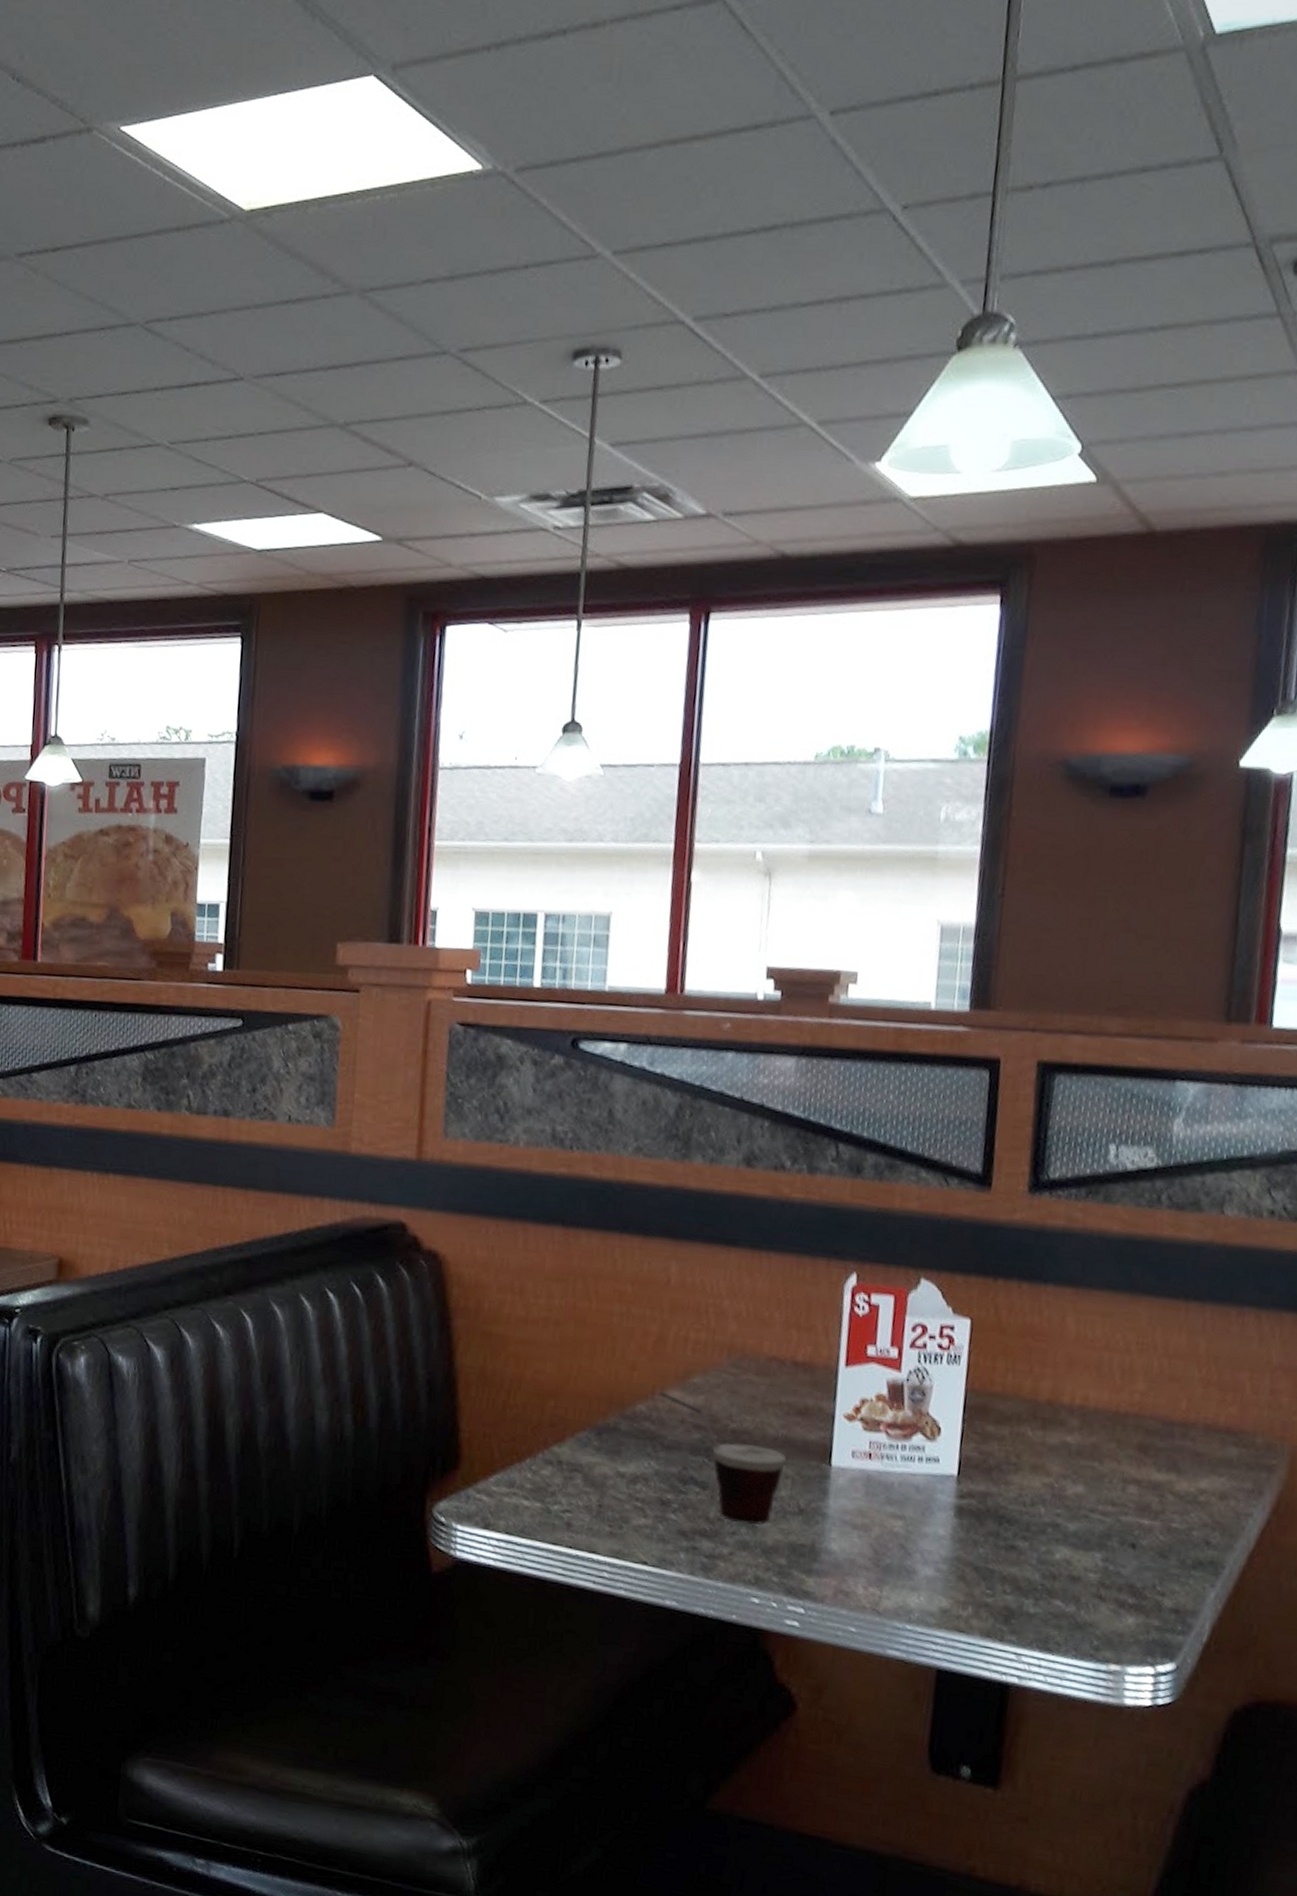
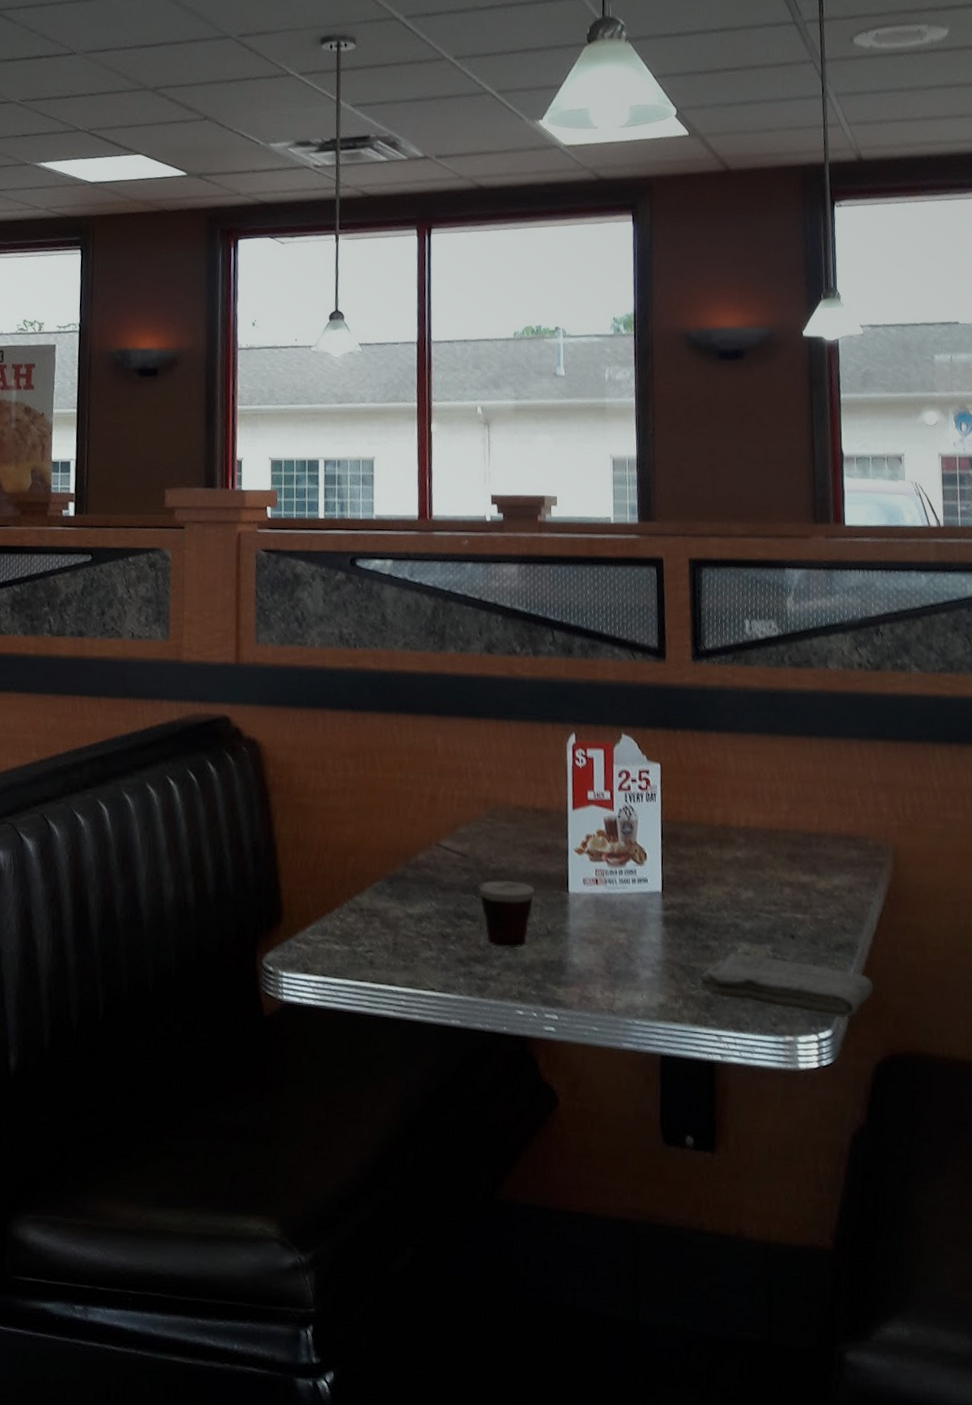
washcloth: none [997,1557,1241,1651] -> present [699,952,873,1018]

